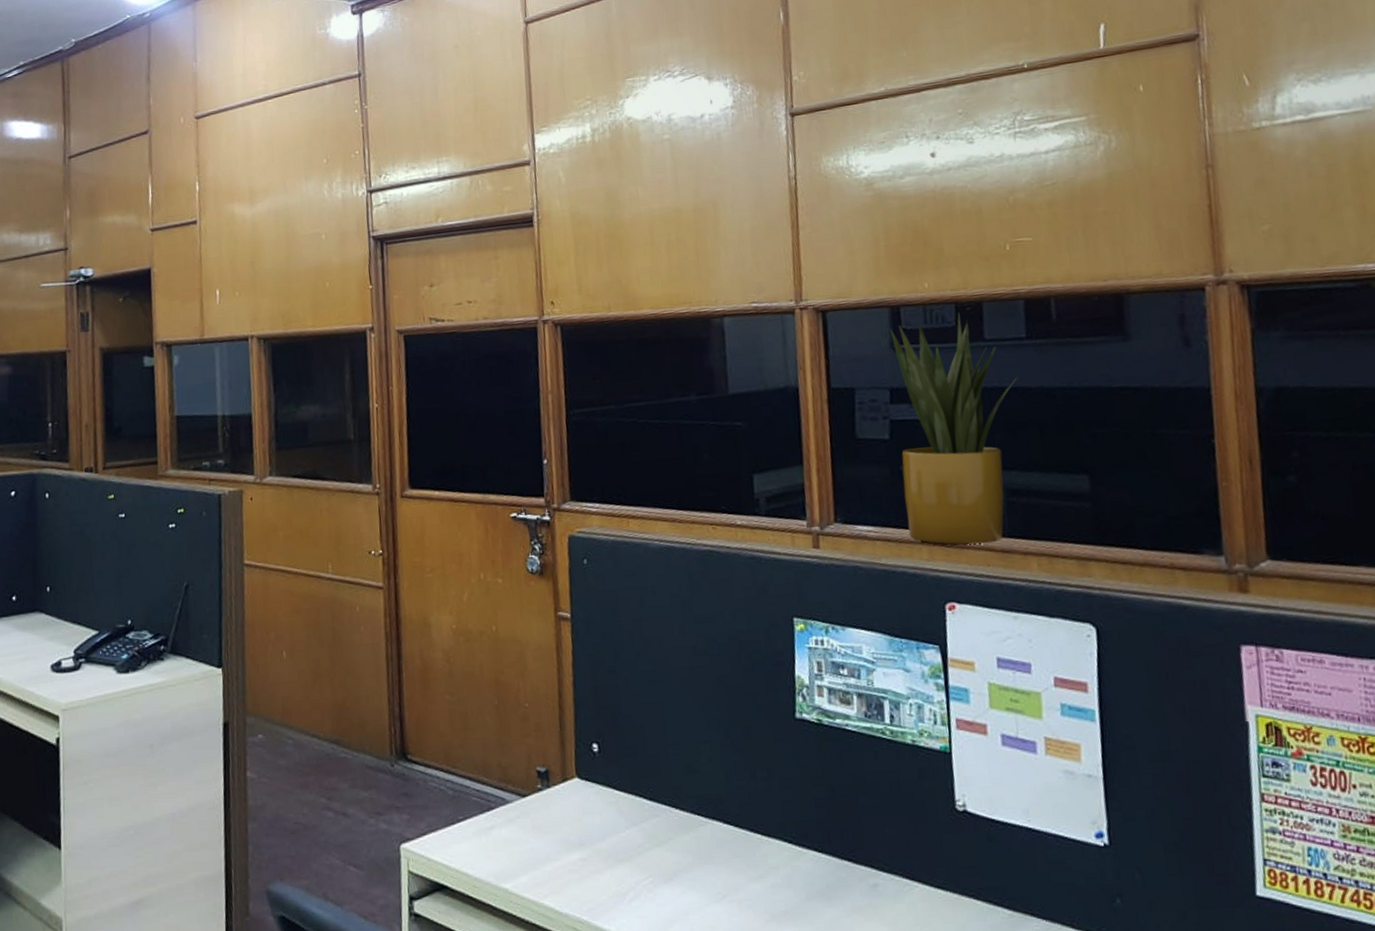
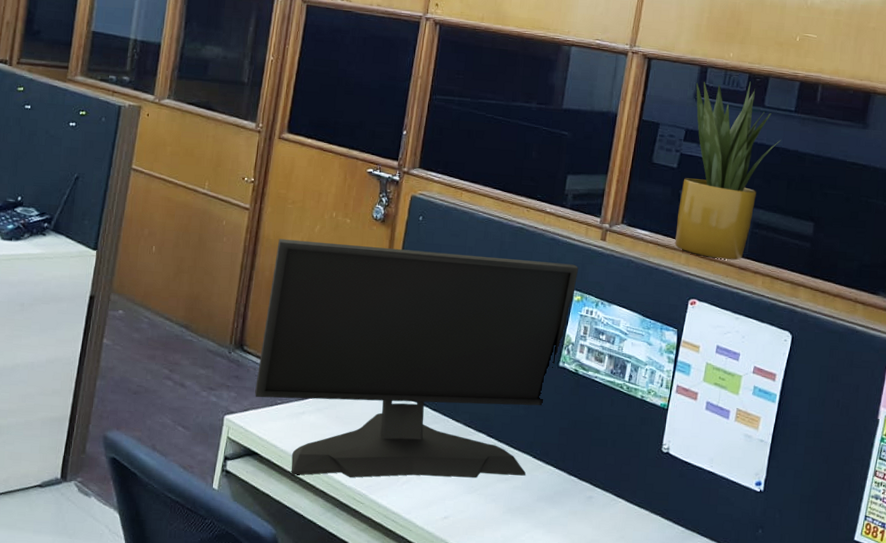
computer monitor: none [423,584,796,910] -> present [255,238,579,478]

